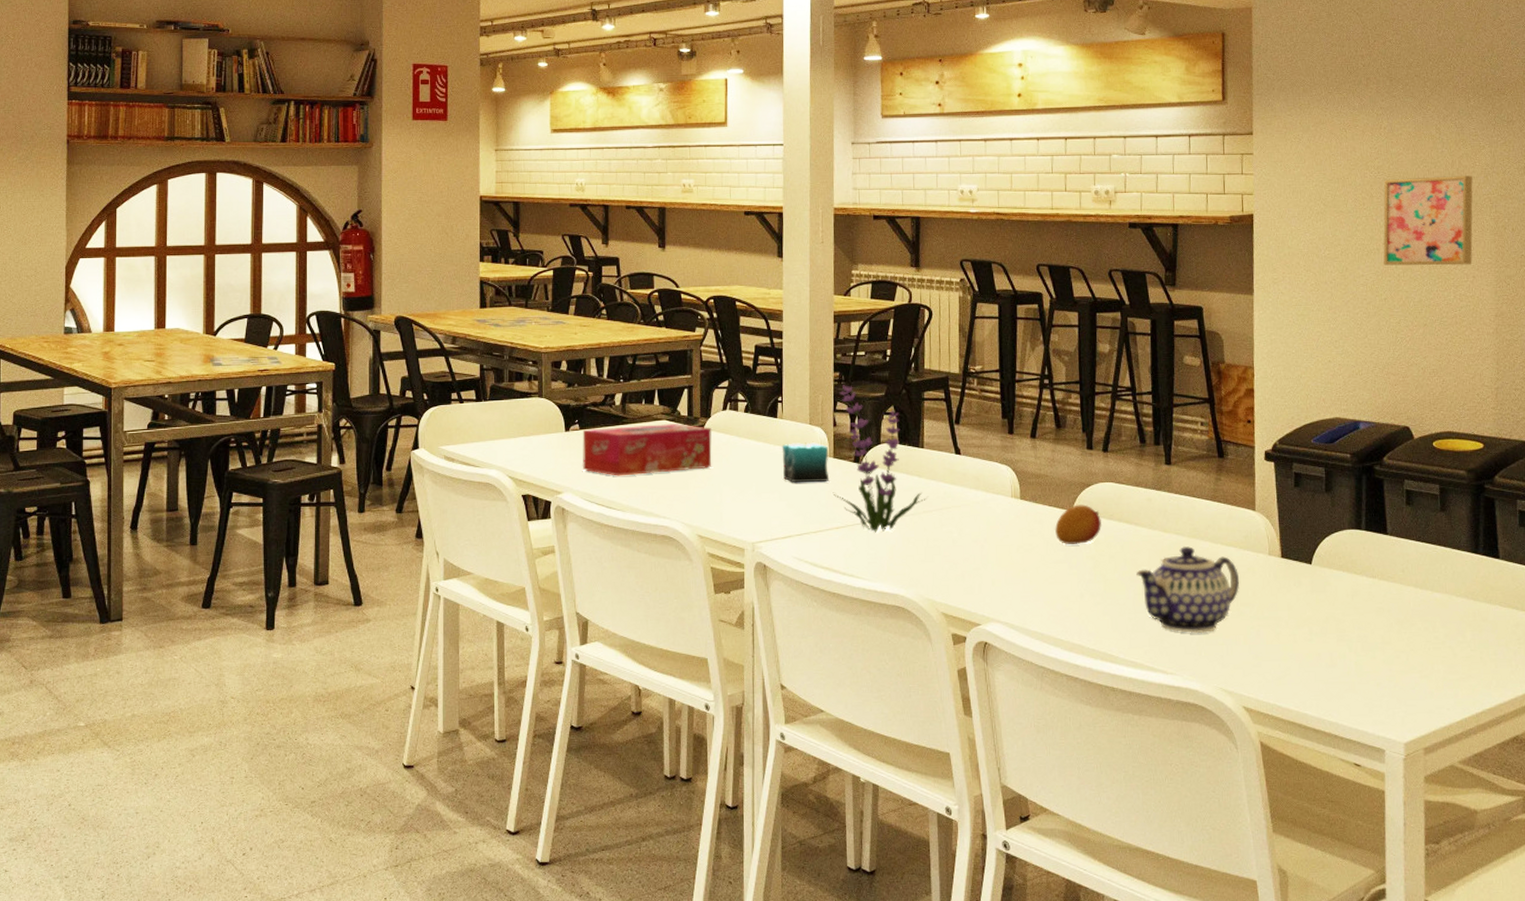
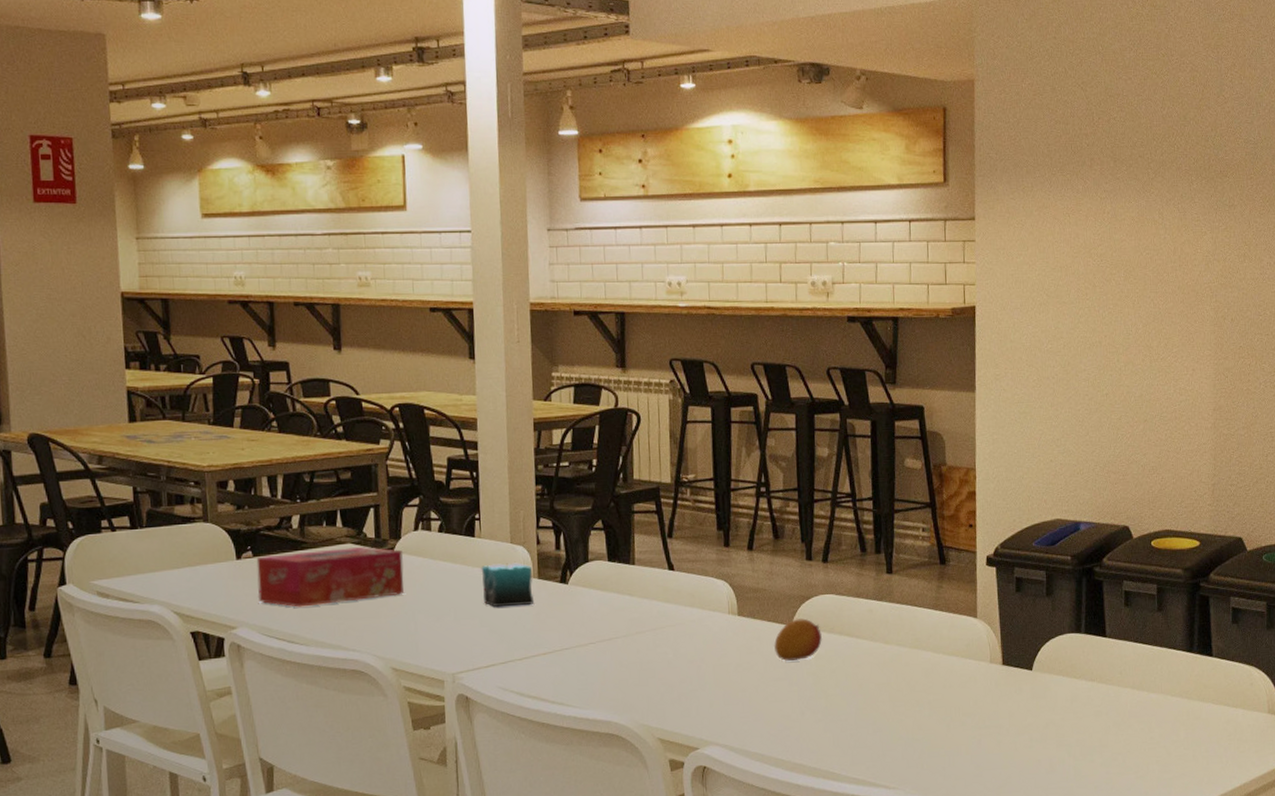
plant: present [832,385,929,533] -> none [538,499,641,657]
teapot: present [1136,546,1240,634] -> none [858,657,962,746]
wall art: present [1383,176,1473,266] -> none [1105,263,1194,359]

